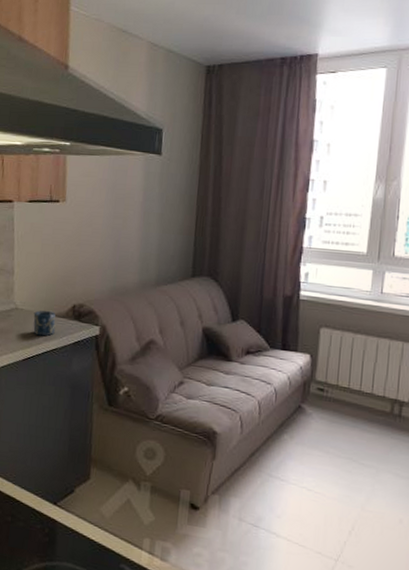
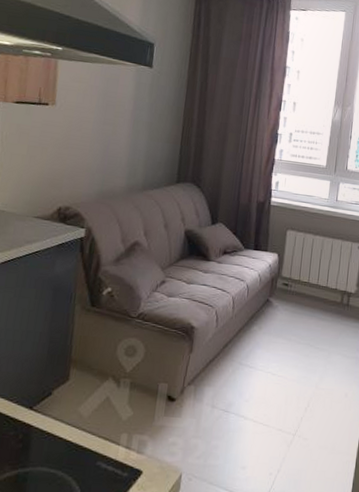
cup: present [33,310,56,337] -> none [15,212,40,239]

